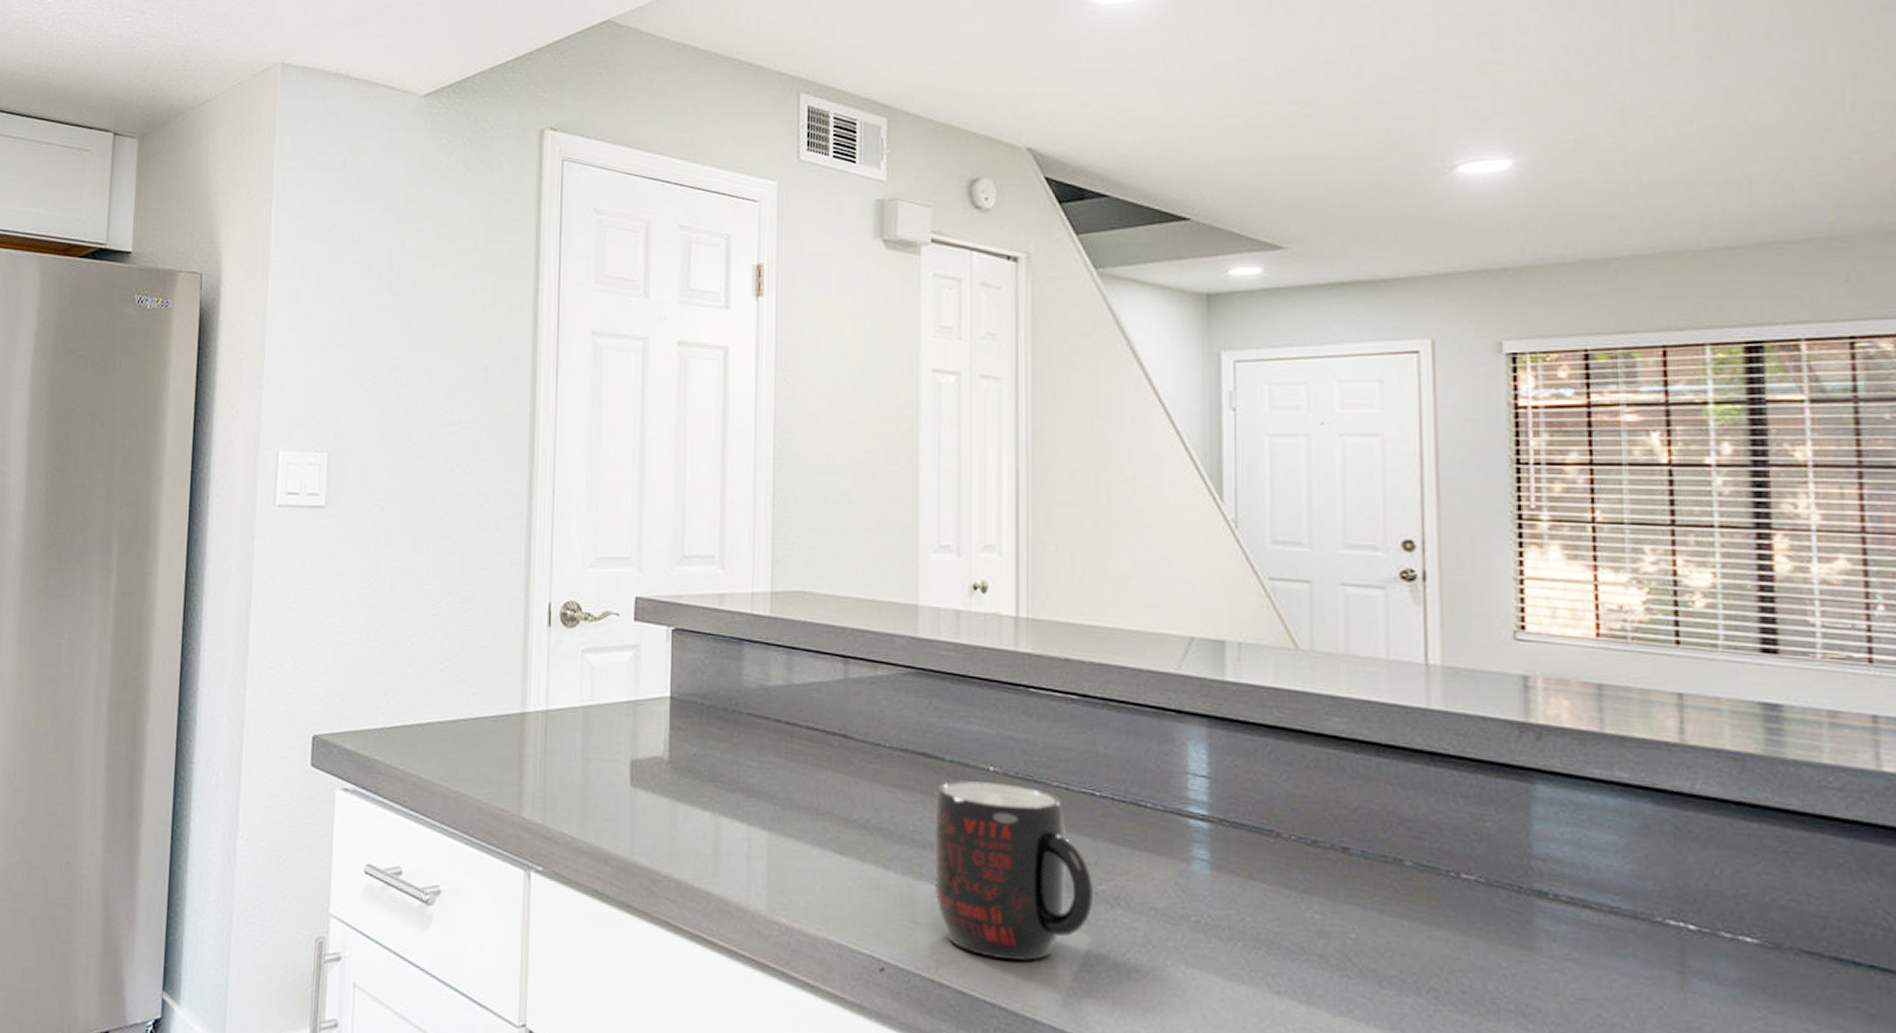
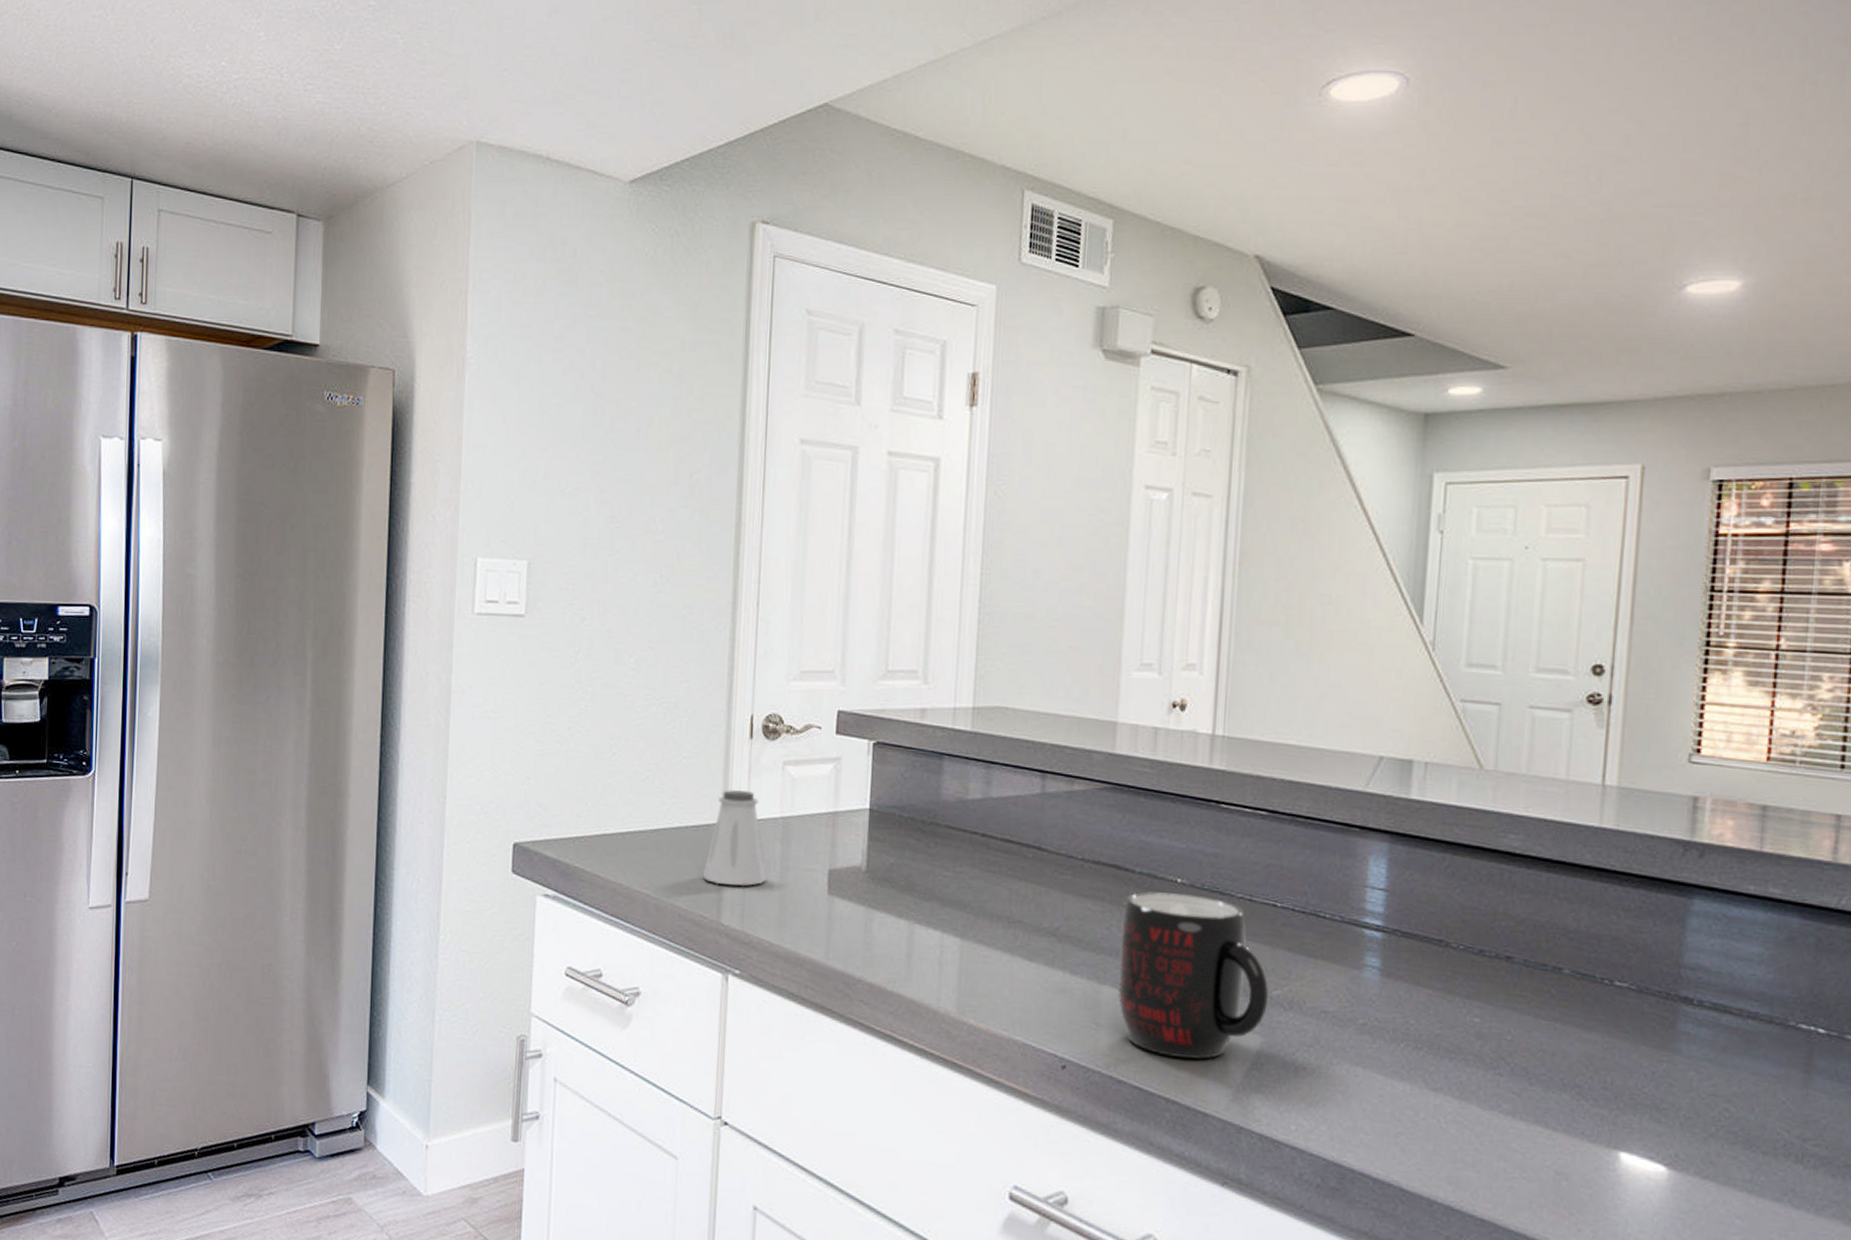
saltshaker: none [502,678,568,778] -> present [702,789,767,886]

